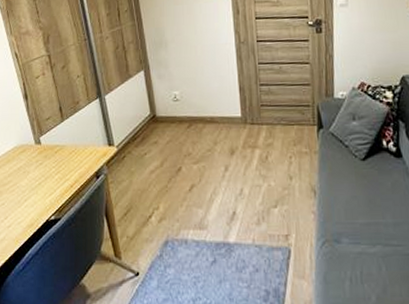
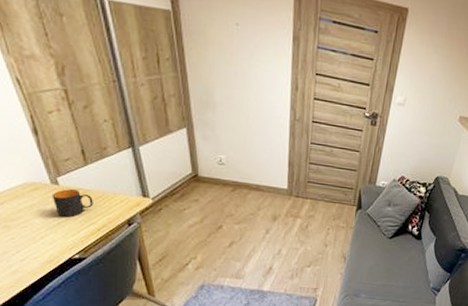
mug: none [35,147,68,176] -> present [52,189,93,217]

